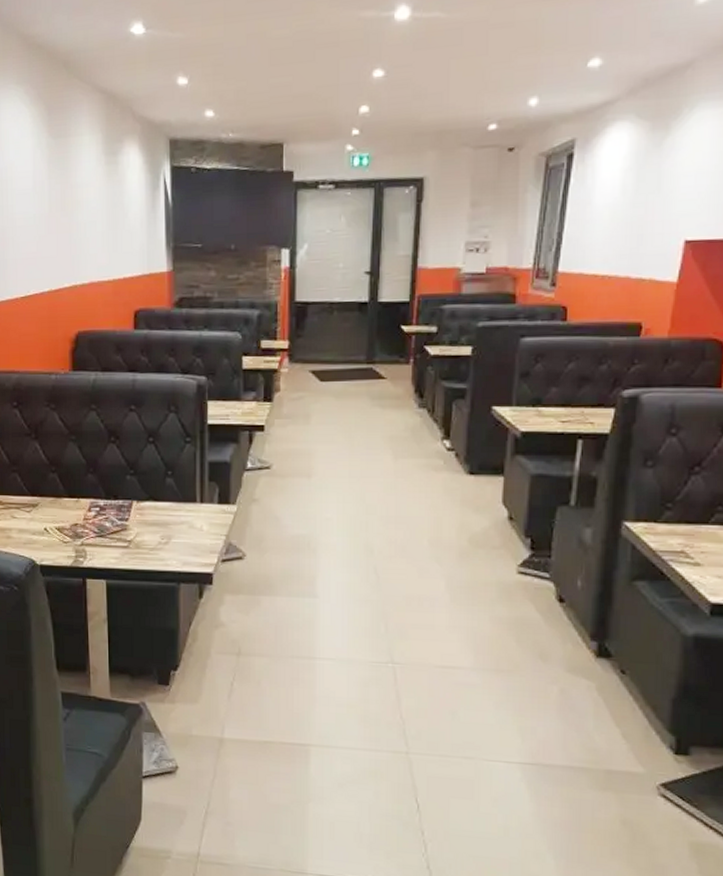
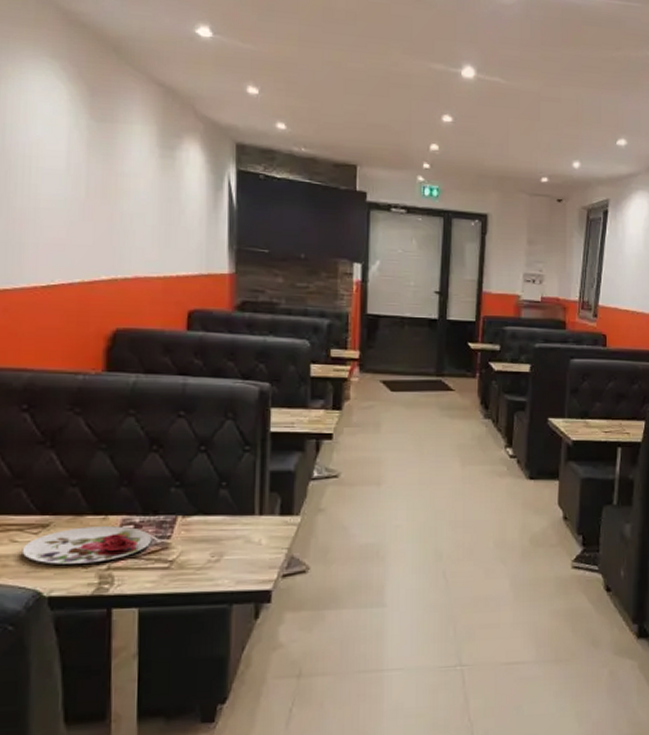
plate: none [20,508,114,539] -> present [22,526,152,564]

